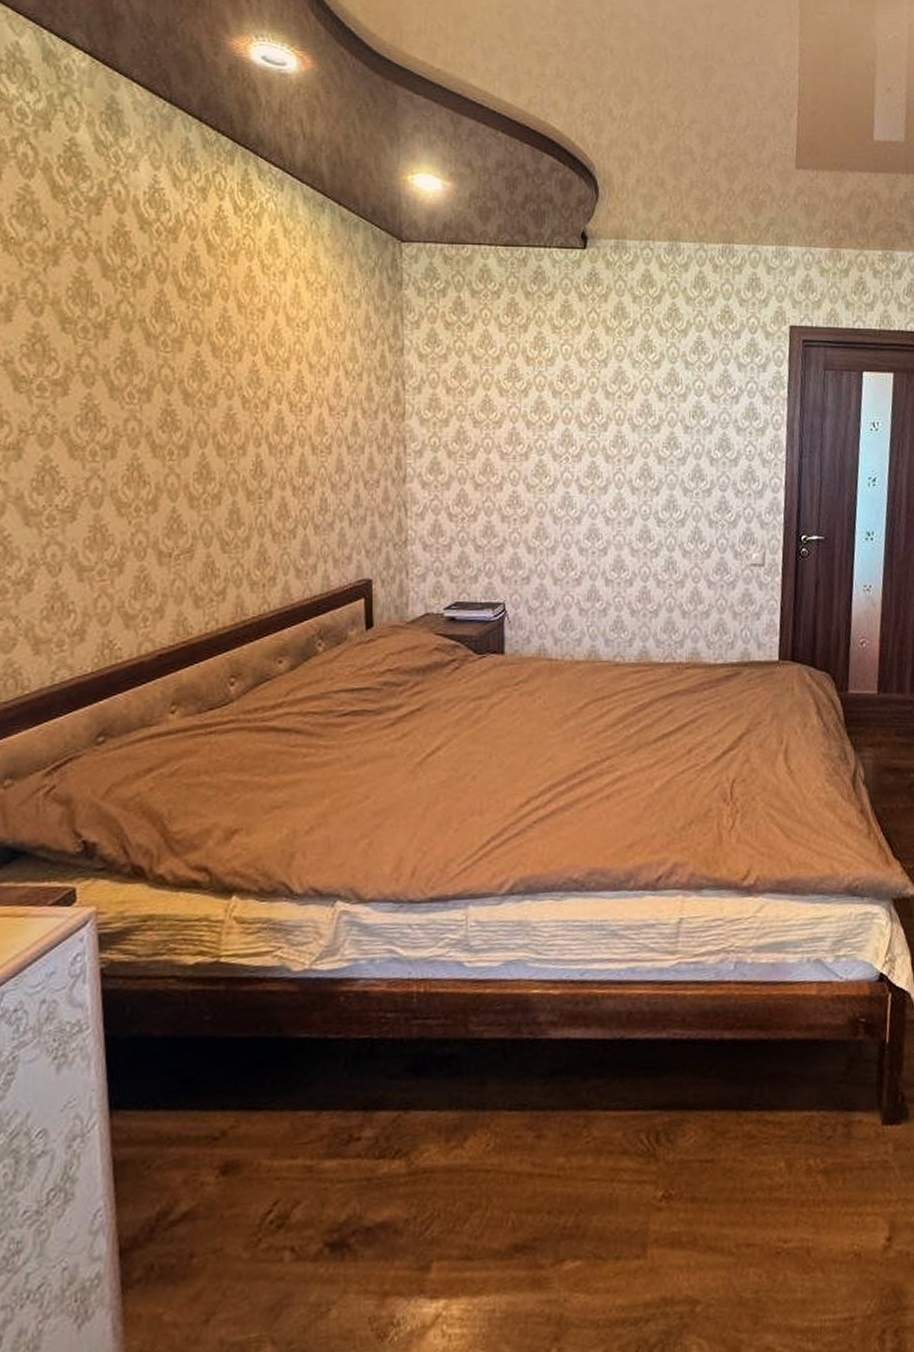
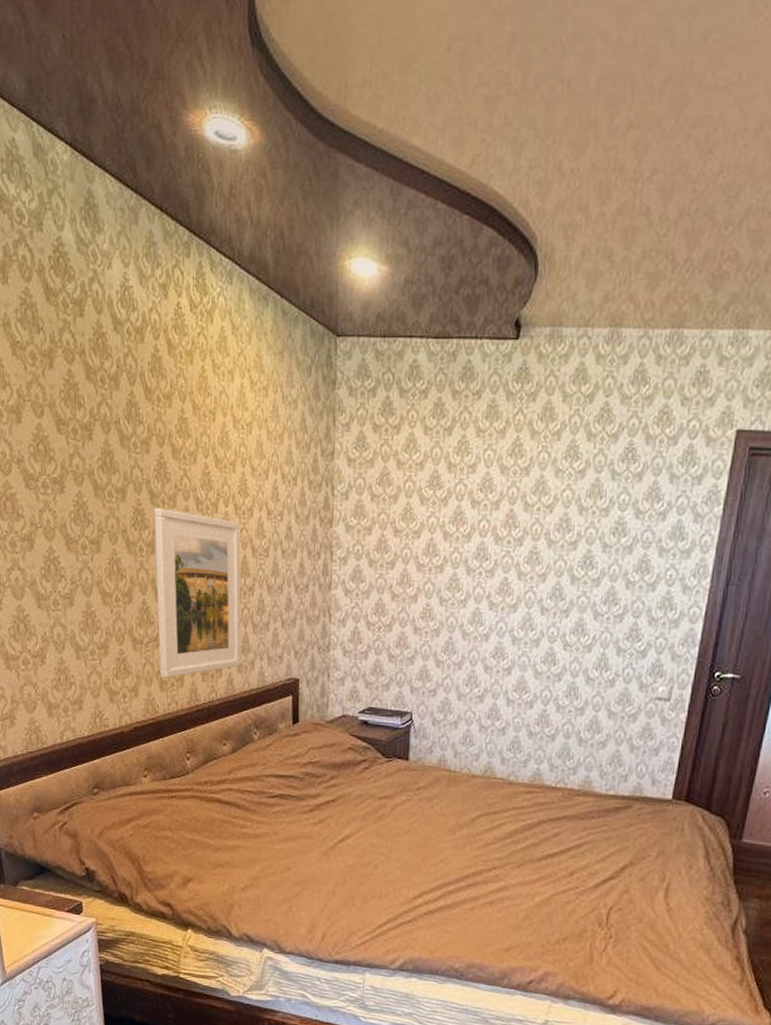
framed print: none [188,407,299,593] -> present [154,507,241,678]

